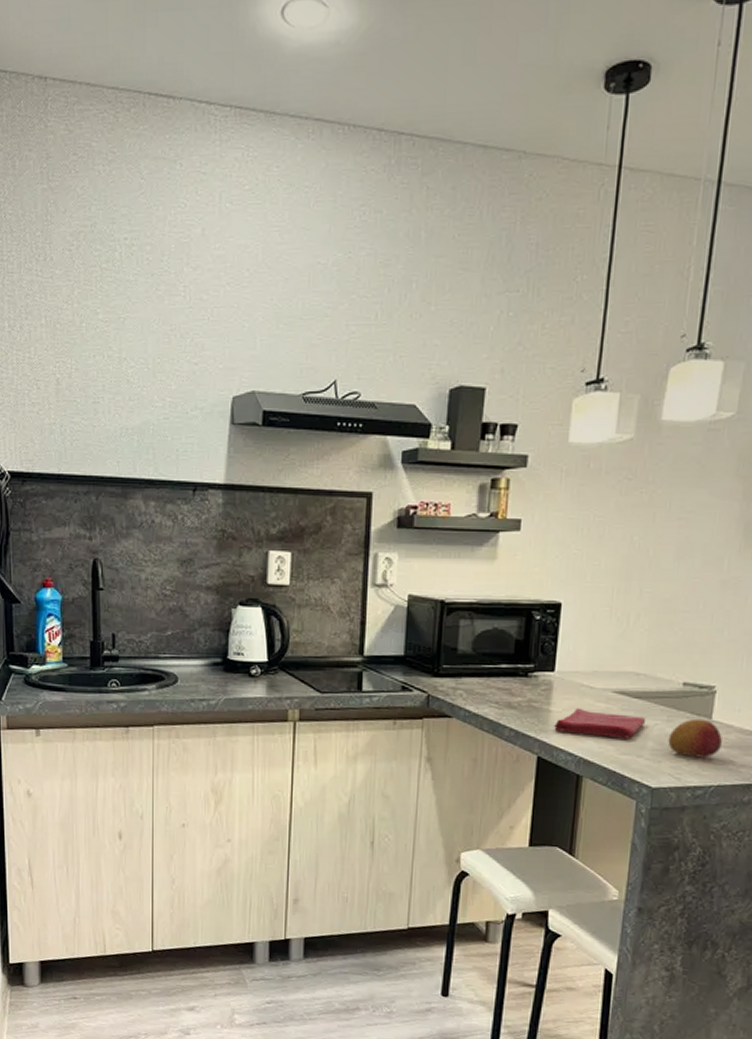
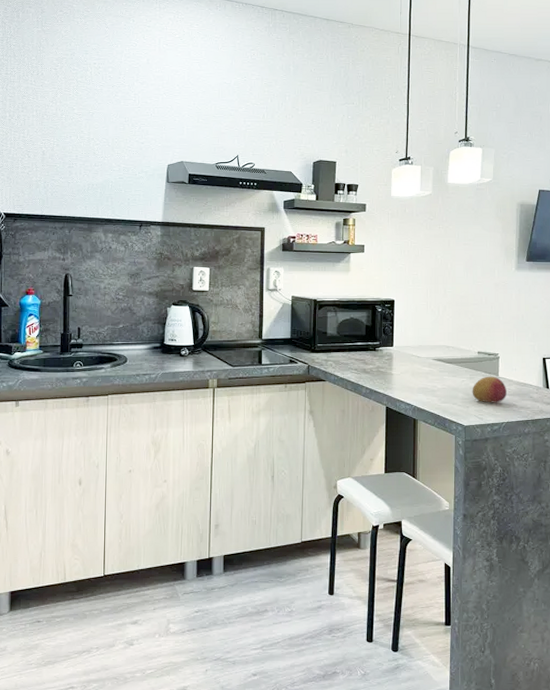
dish towel: present [554,707,647,739] -> none [396,371,457,392]

